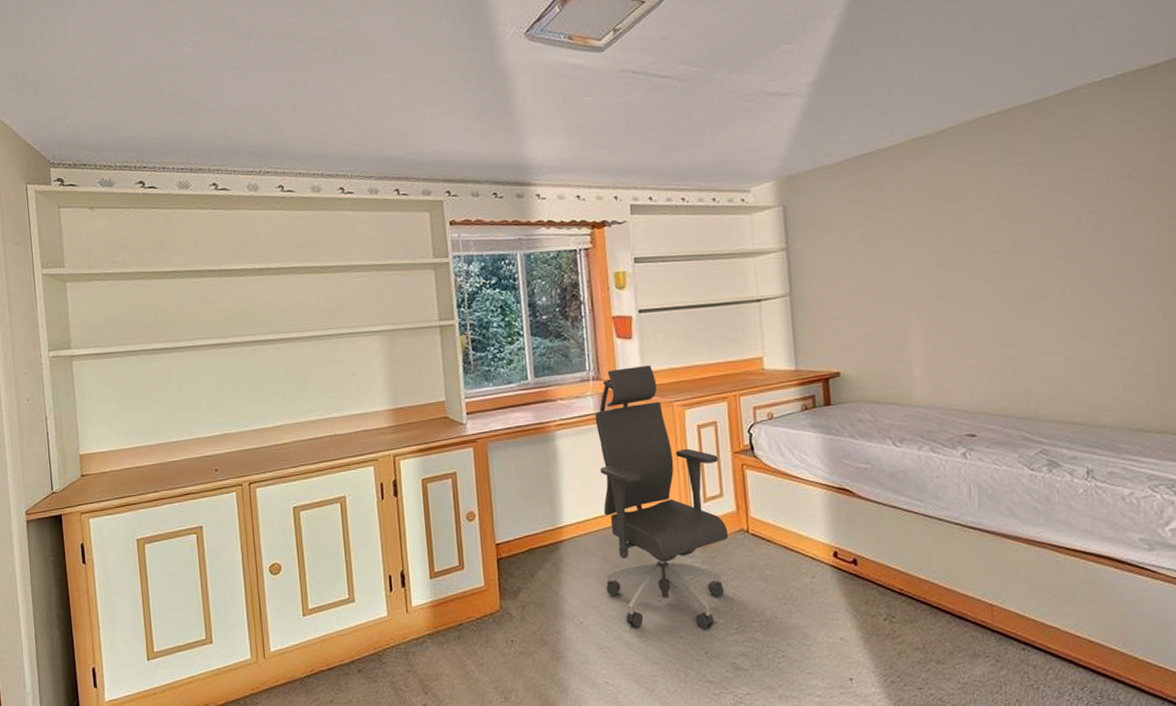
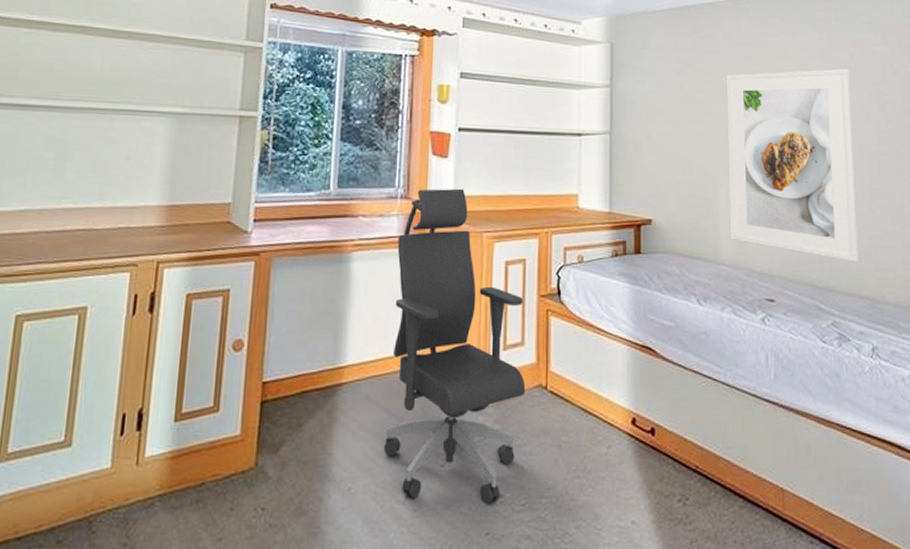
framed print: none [911,192,1071,390] -> present [726,68,860,263]

